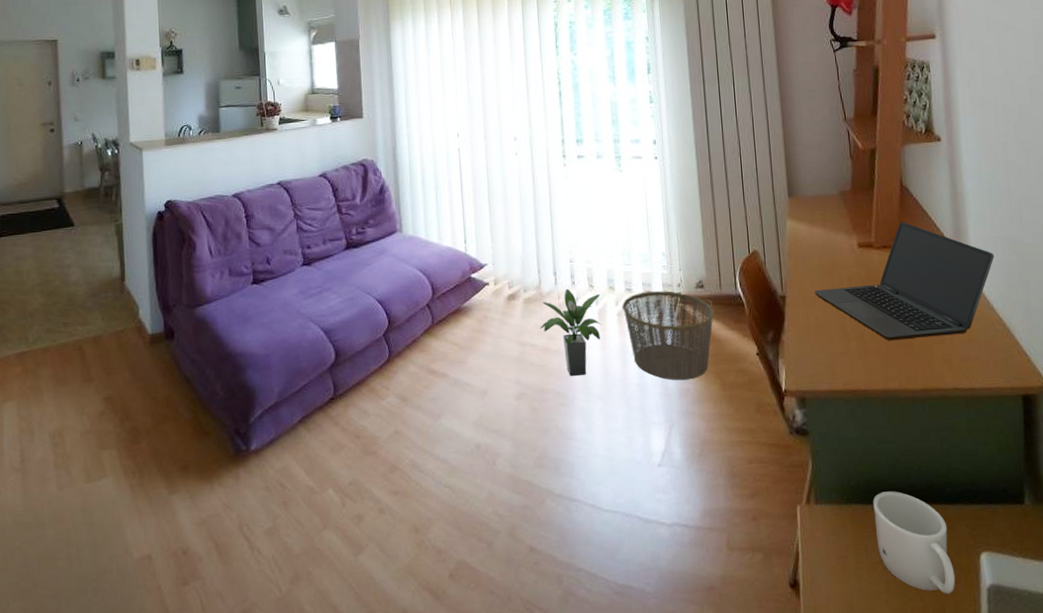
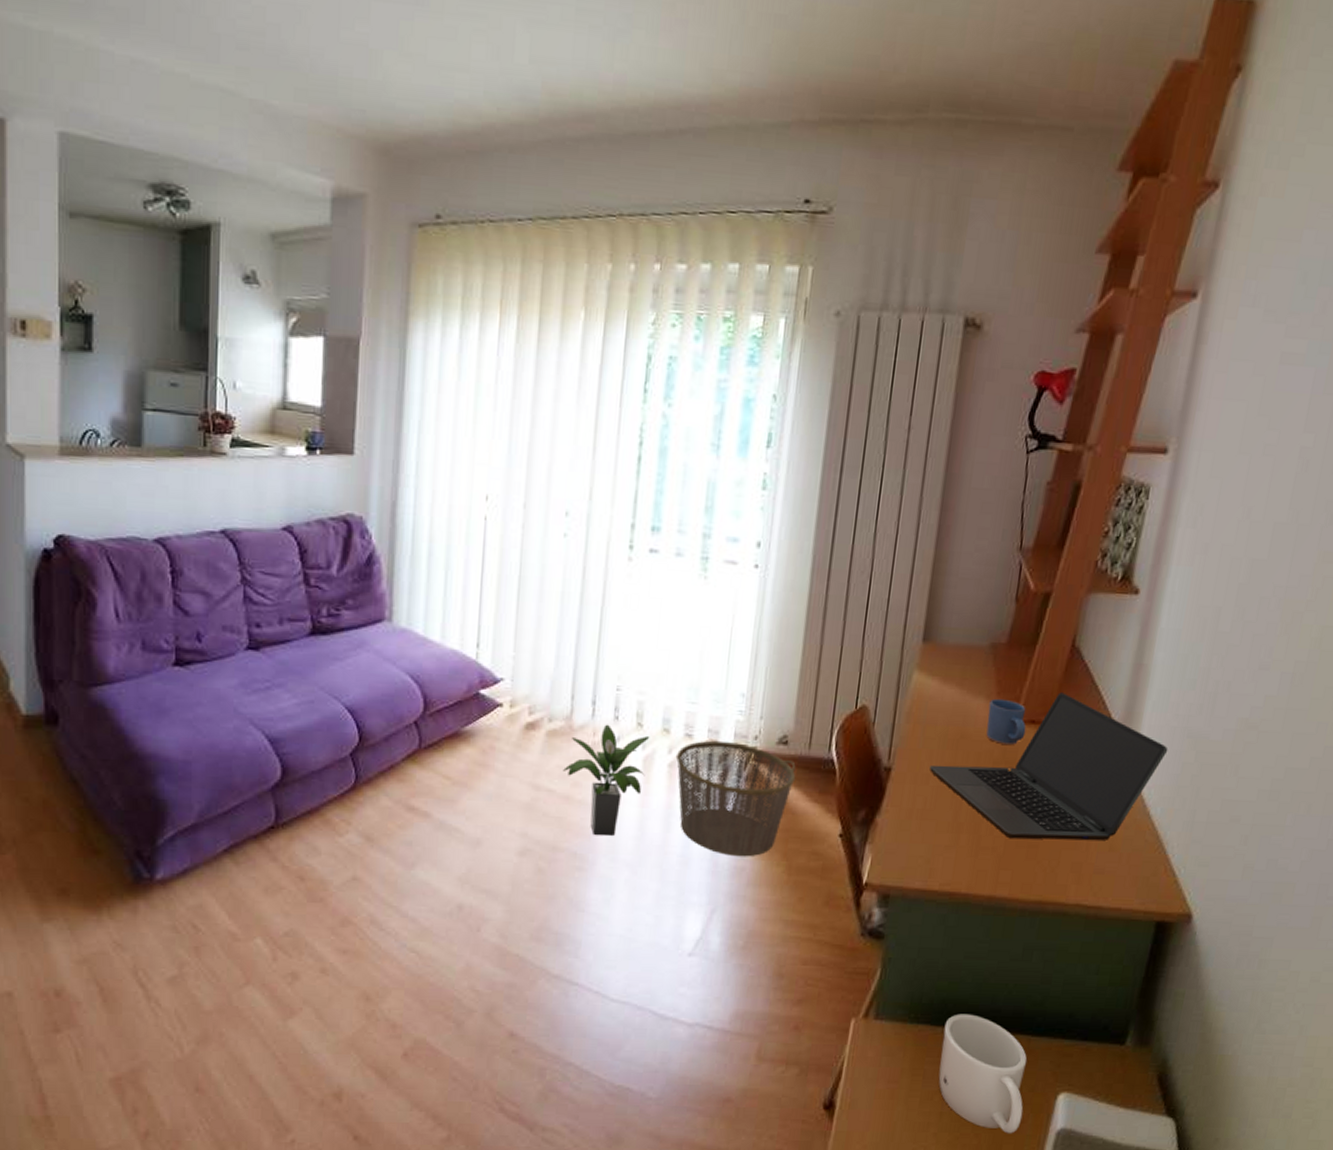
mug: none [848,232,882,268] -> present [986,698,1027,746]

